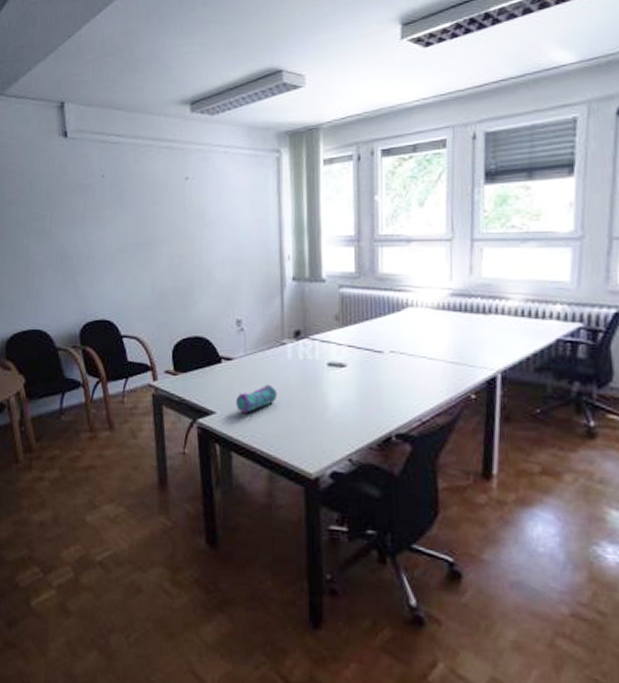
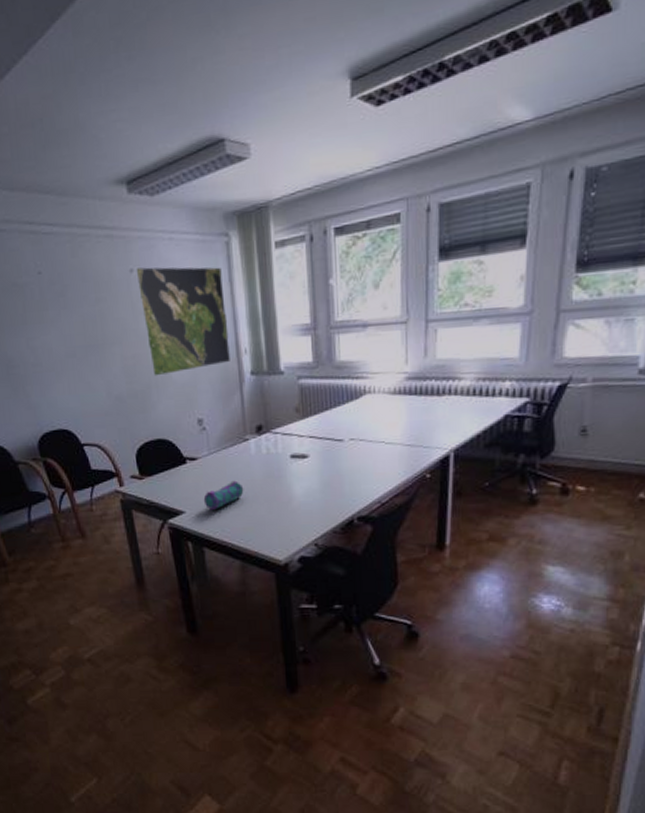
world map: none [191,176,273,276] -> present [136,267,230,376]

